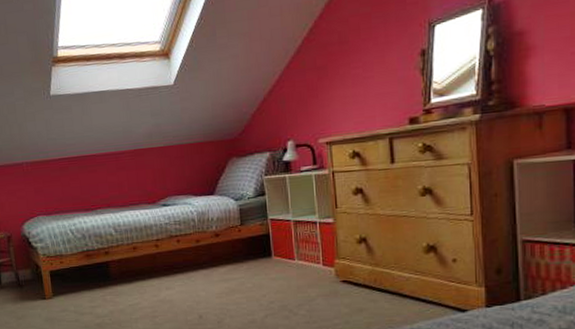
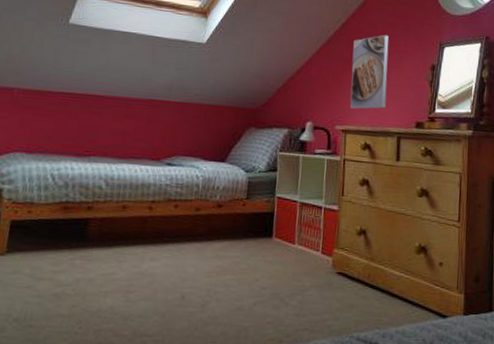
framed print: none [325,29,371,118] -> present [350,35,389,109]

